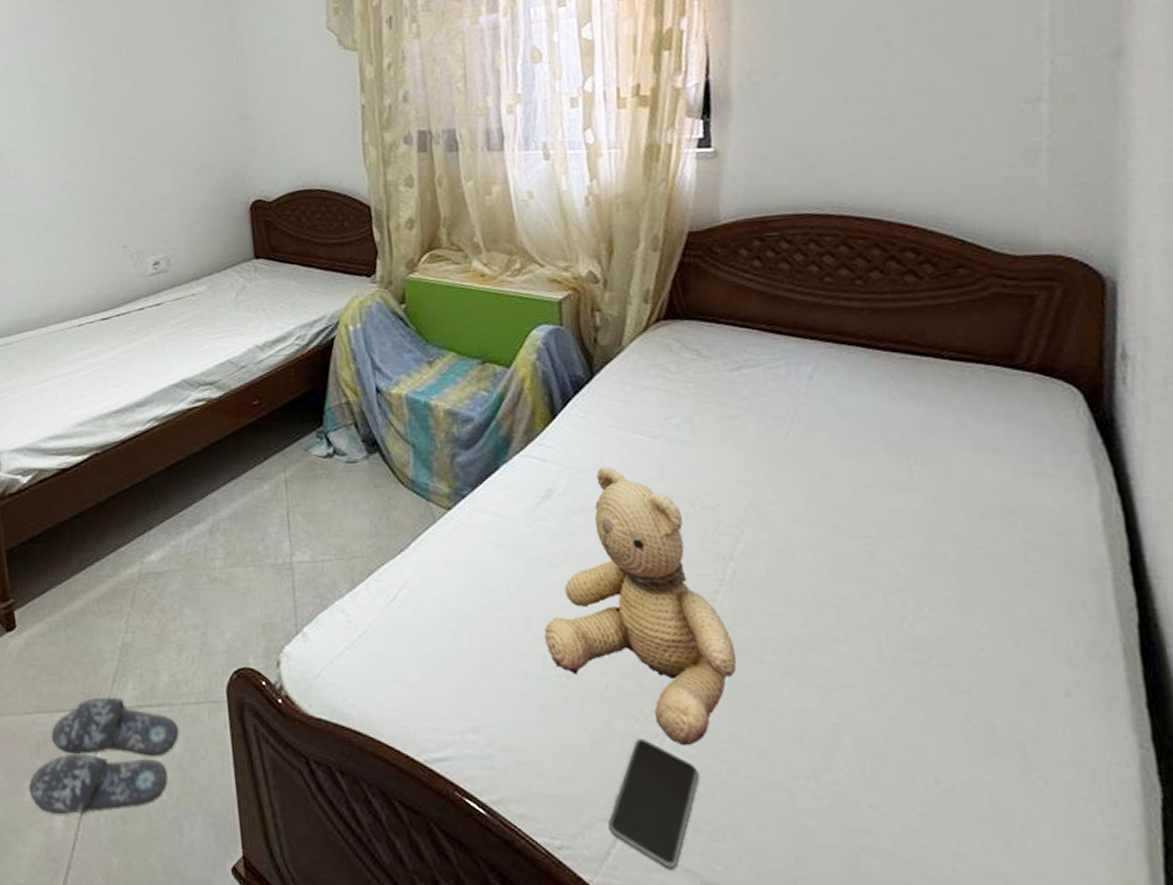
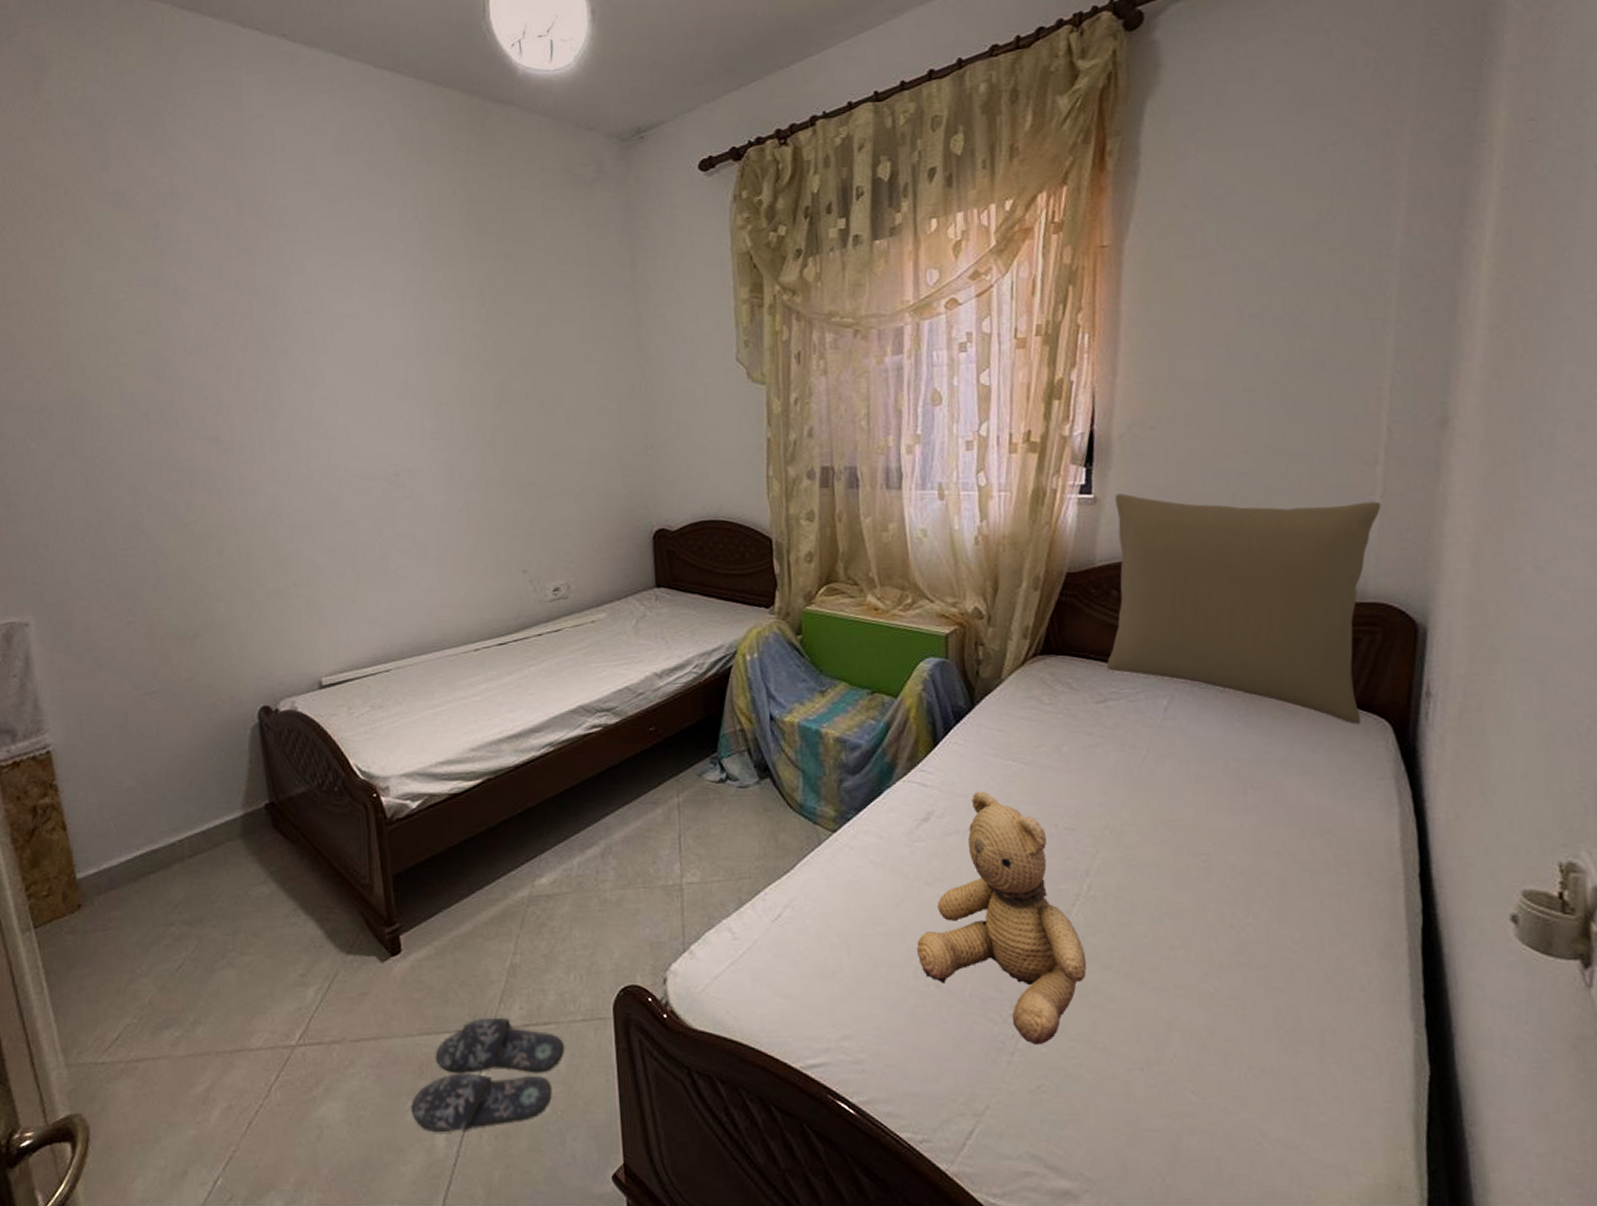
mobile phone: present [608,739,699,871] -> none [965,1040,1048,1157]
pillow: none [738,142,1050,391] -> present [1107,493,1382,724]

